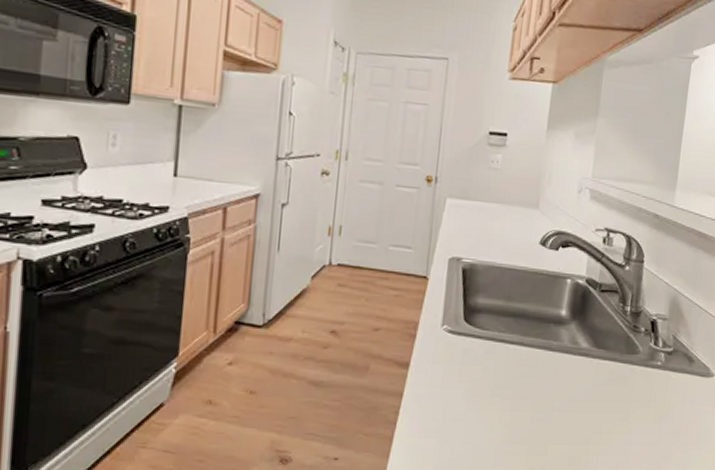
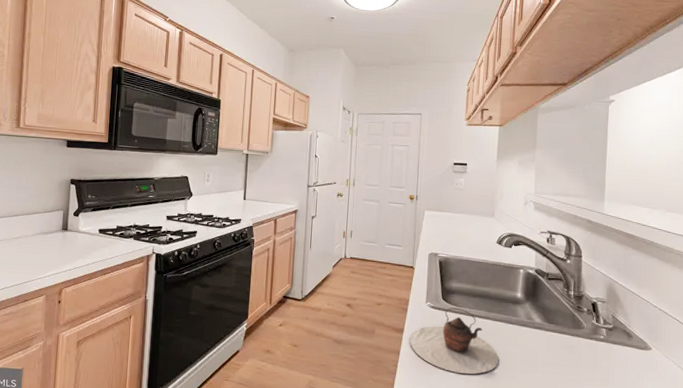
teapot: none [417,331,533,418] -> present [410,307,499,374]

